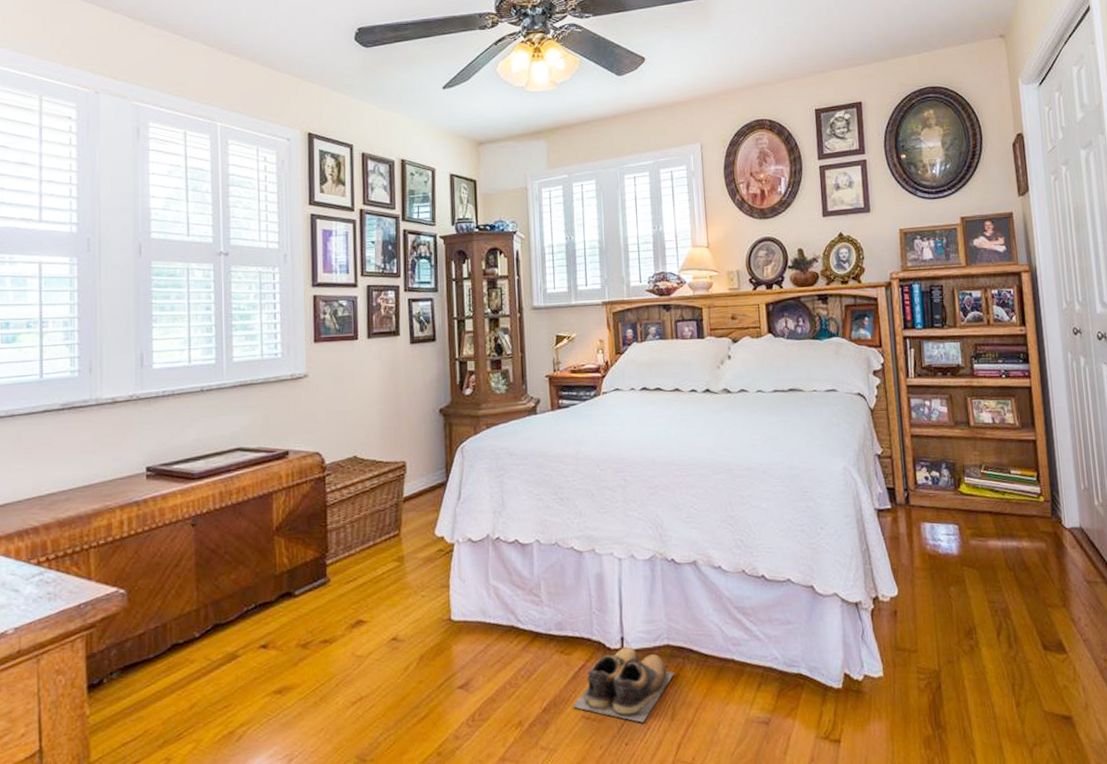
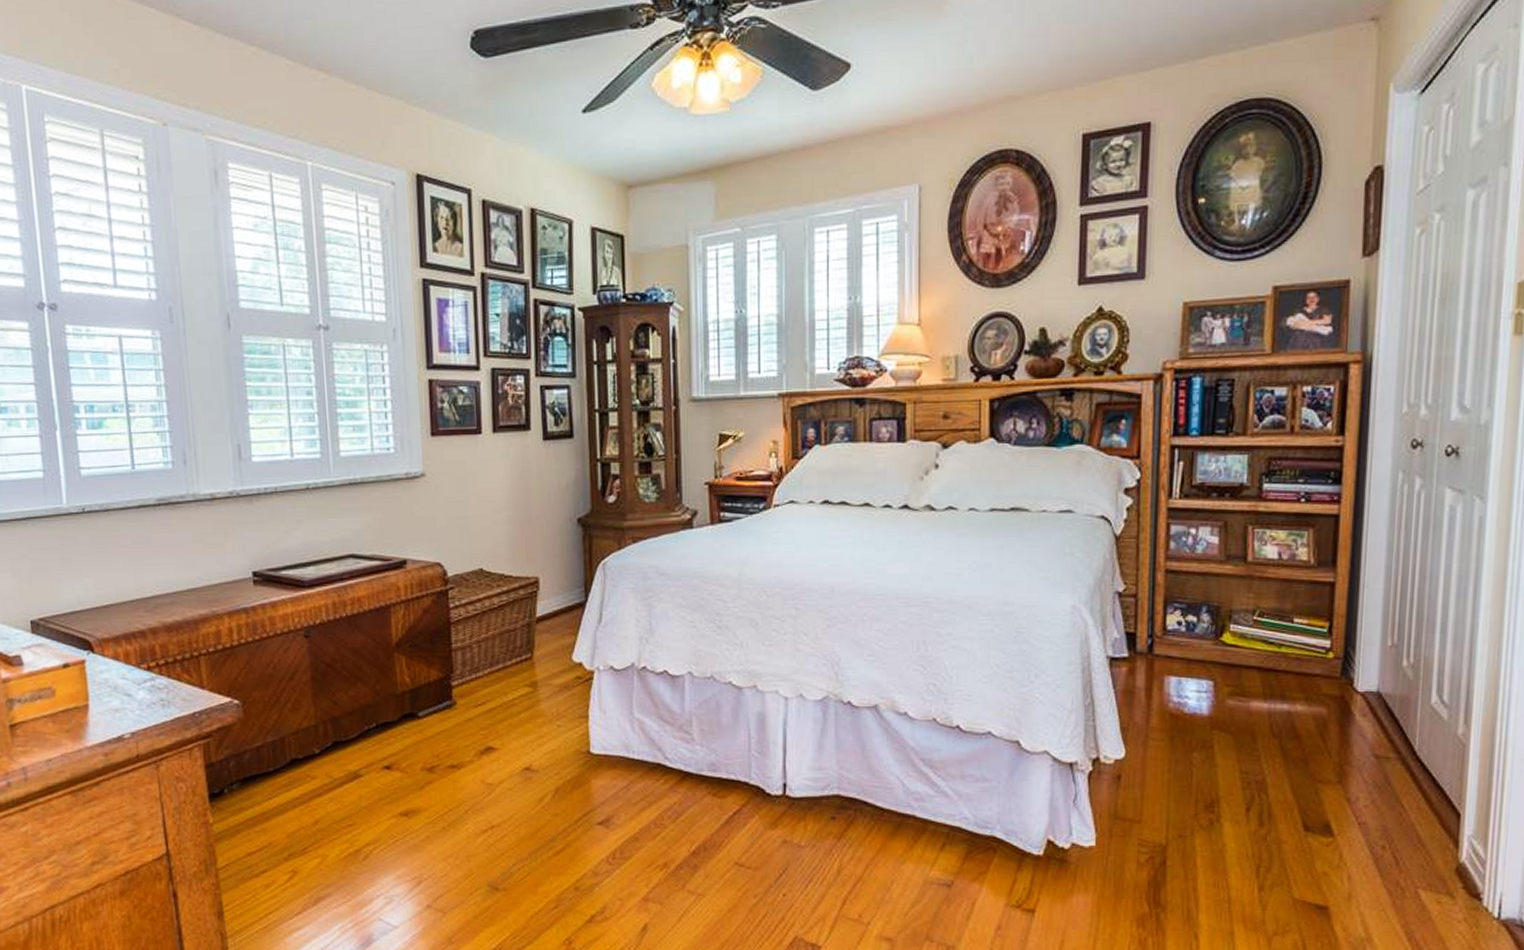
shoes: present [573,646,675,723] -> none [725,794,844,875]

